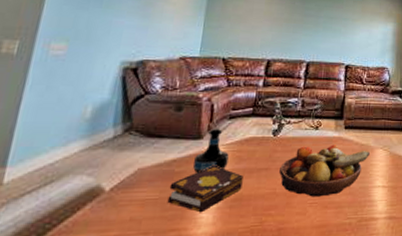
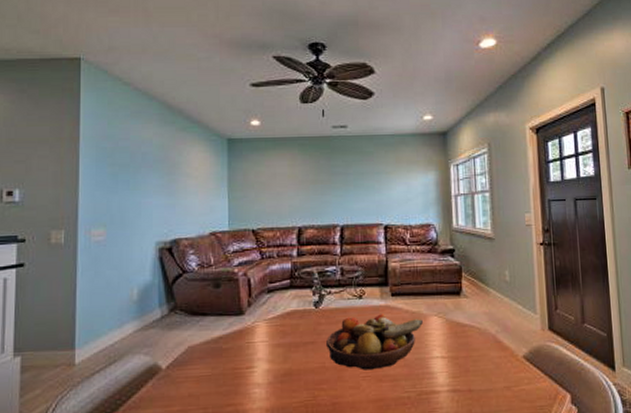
book: present [167,165,243,213] -> none [220,340,290,388]
tequila bottle: present [192,128,229,173] -> none [238,303,273,350]

